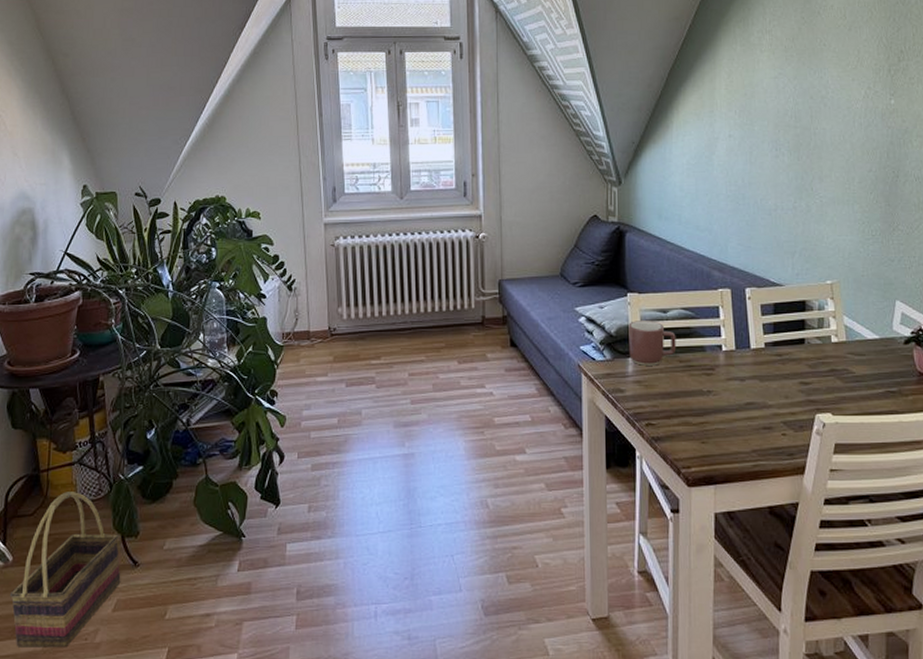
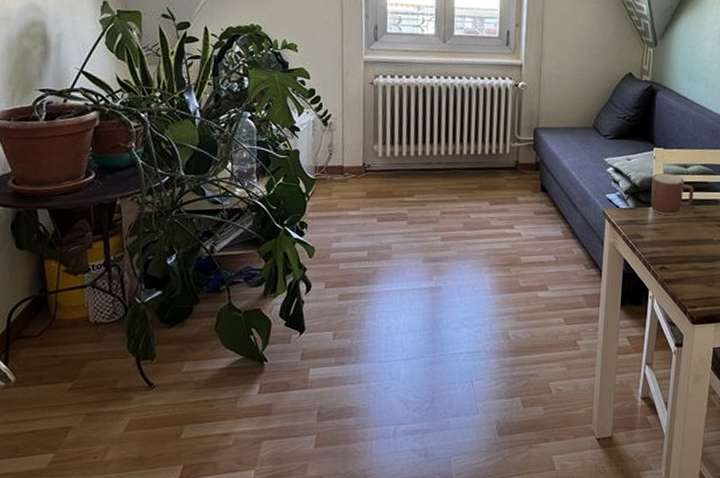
woven basket: present [9,492,121,648] -> none [11,314,135,466]

